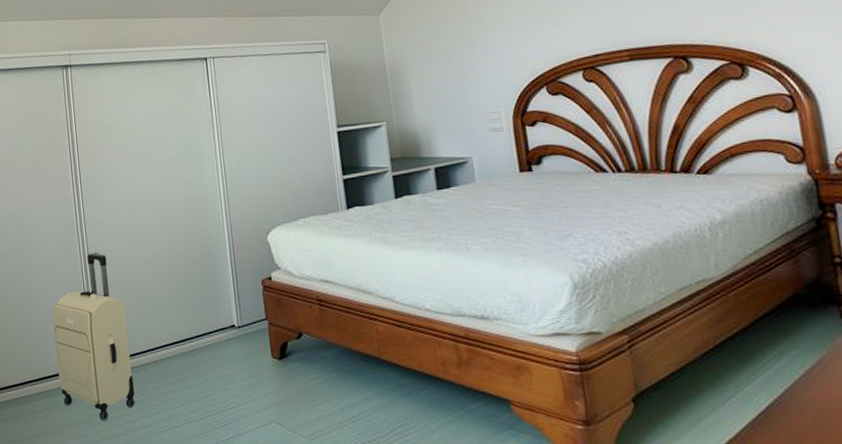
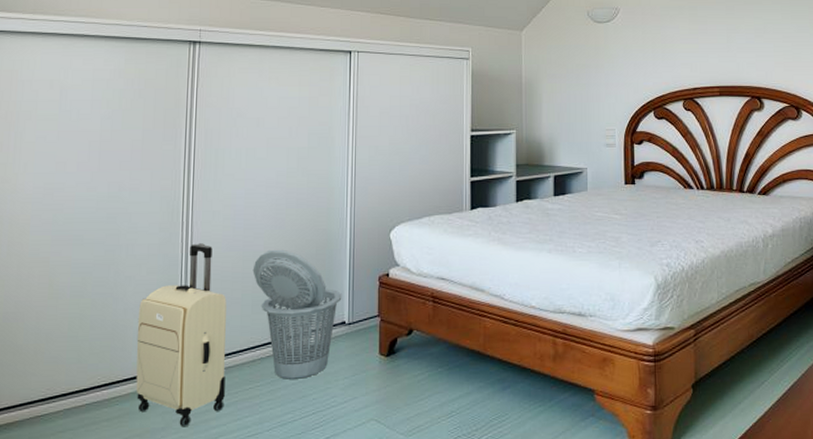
laundry basket: none [143,255,229,380] -> present [252,249,342,379]

